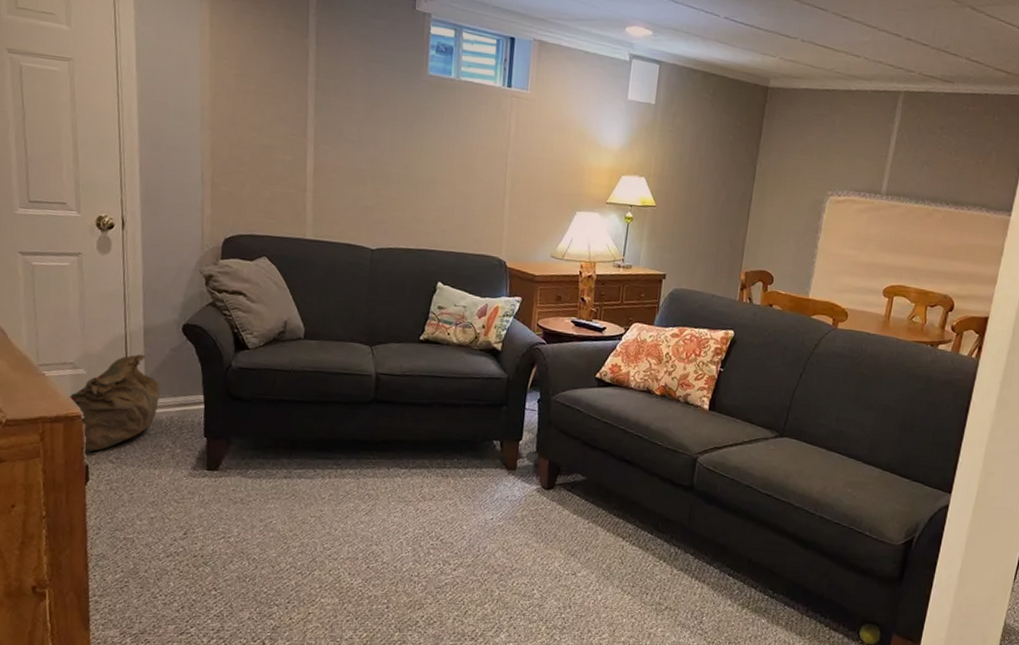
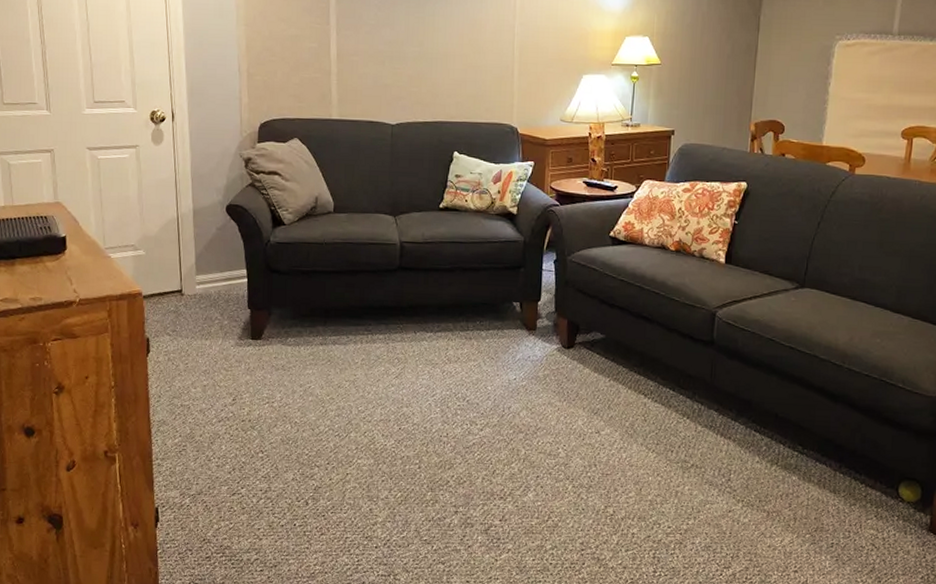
bag: present [67,354,160,453] -> none [130,234,209,327]

